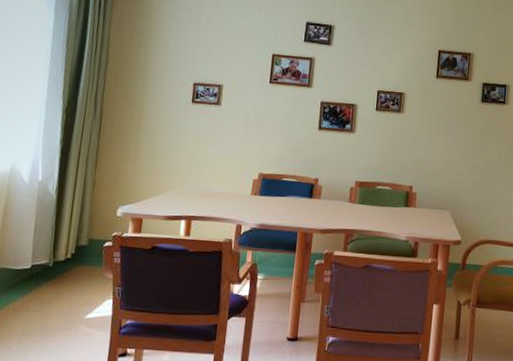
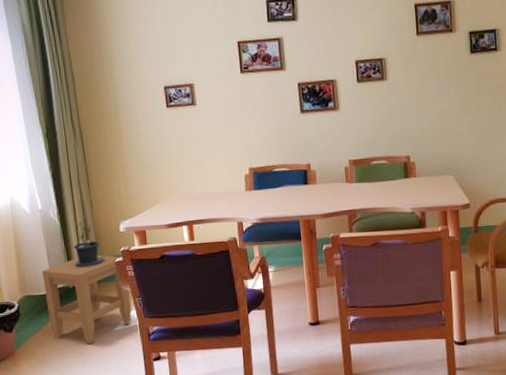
stool: none [18,236,111,330] -> present [42,255,132,345]
potted plant: none [60,195,95,248] -> present [73,216,105,268]

